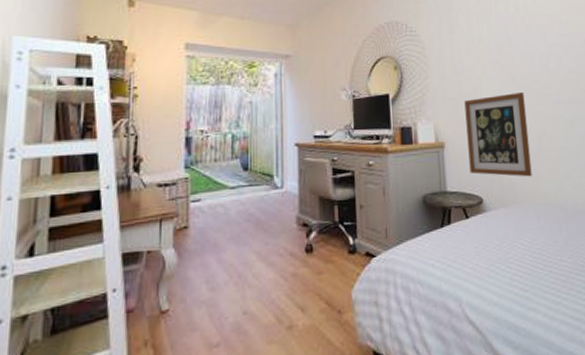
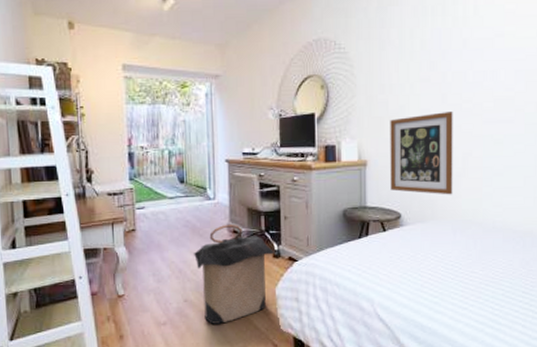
laundry hamper: none [257,216,350,342] -> present [194,225,275,324]

